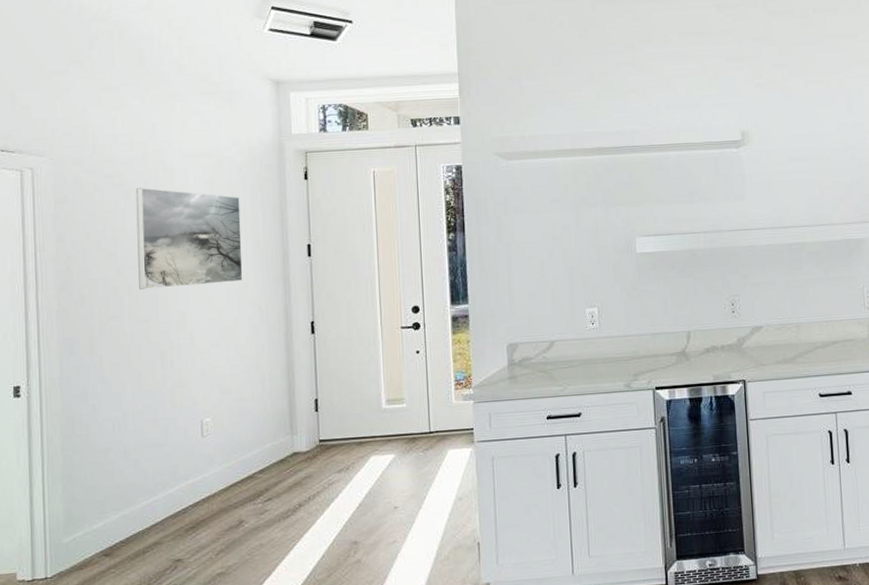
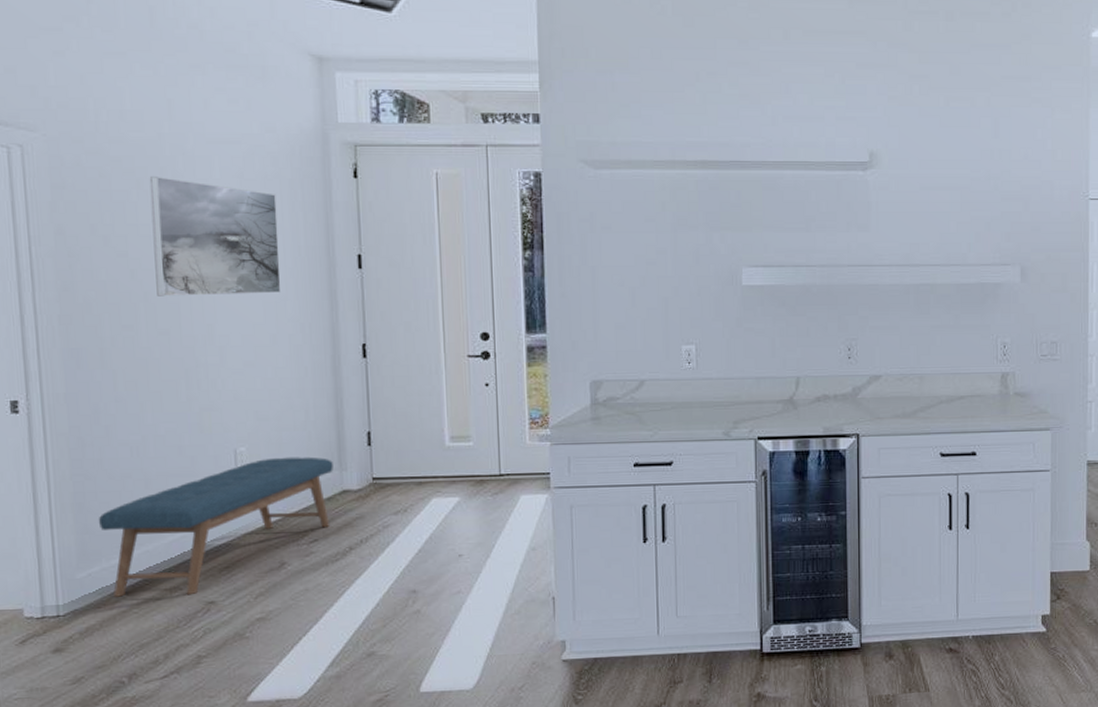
bench: none [83,423,285,559] -> present [98,457,333,597]

